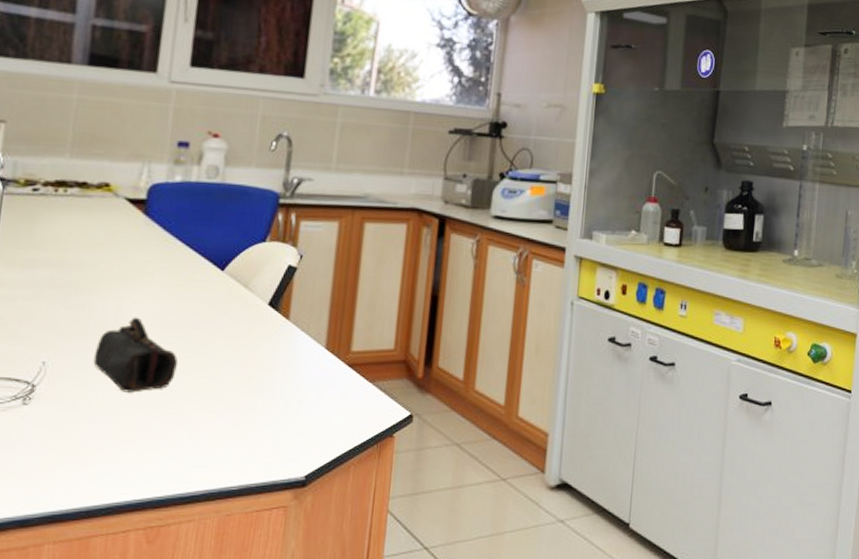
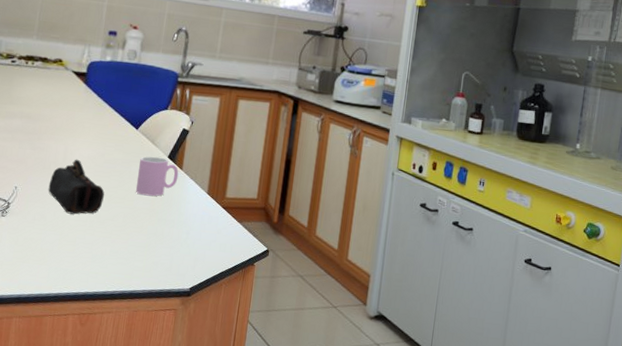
cup: none [222,305,285,359] -> present [135,156,179,197]

